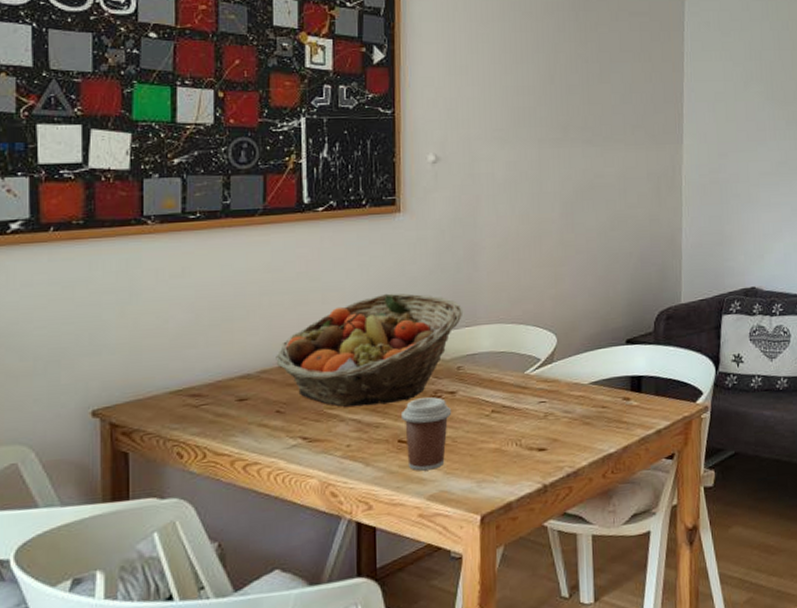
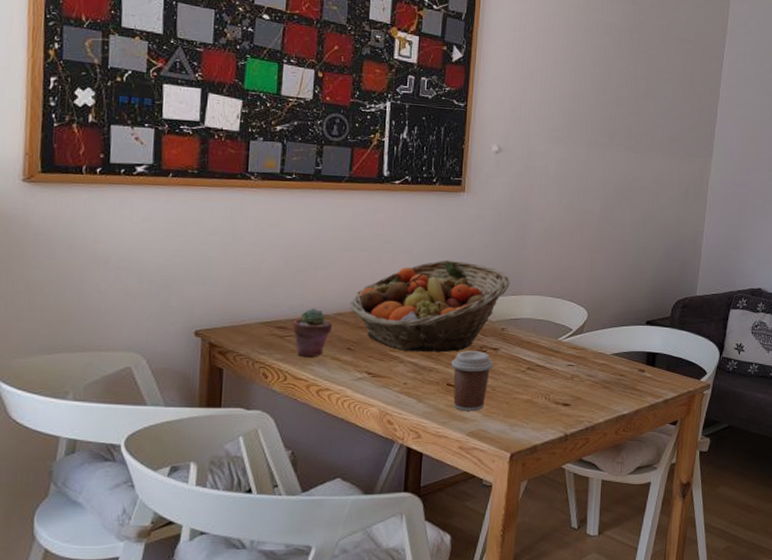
potted succulent: none [209,367,257,428] -> present [292,308,333,357]

